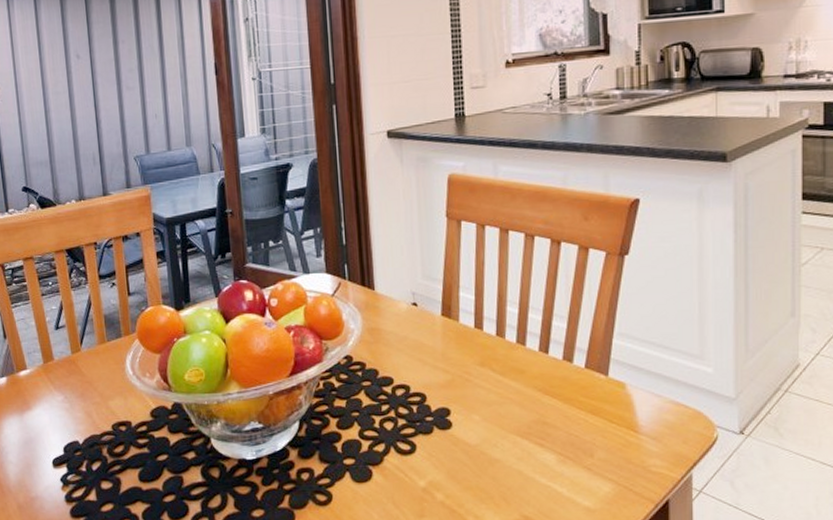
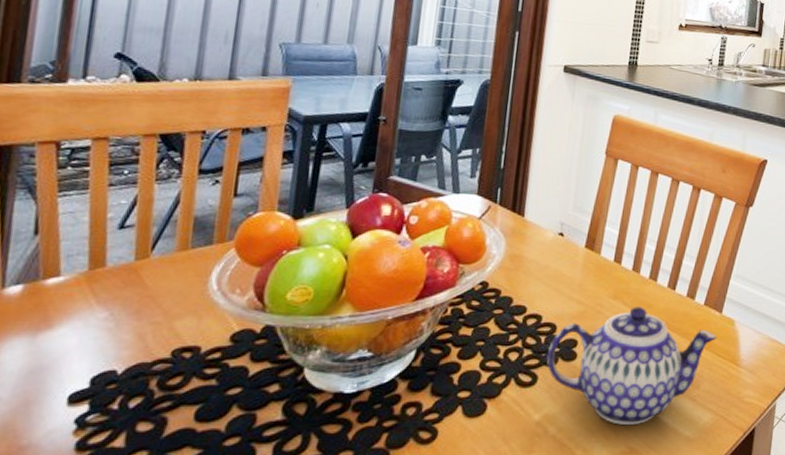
teapot: none [421,373,606,494] -> present [546,307,717,426]

